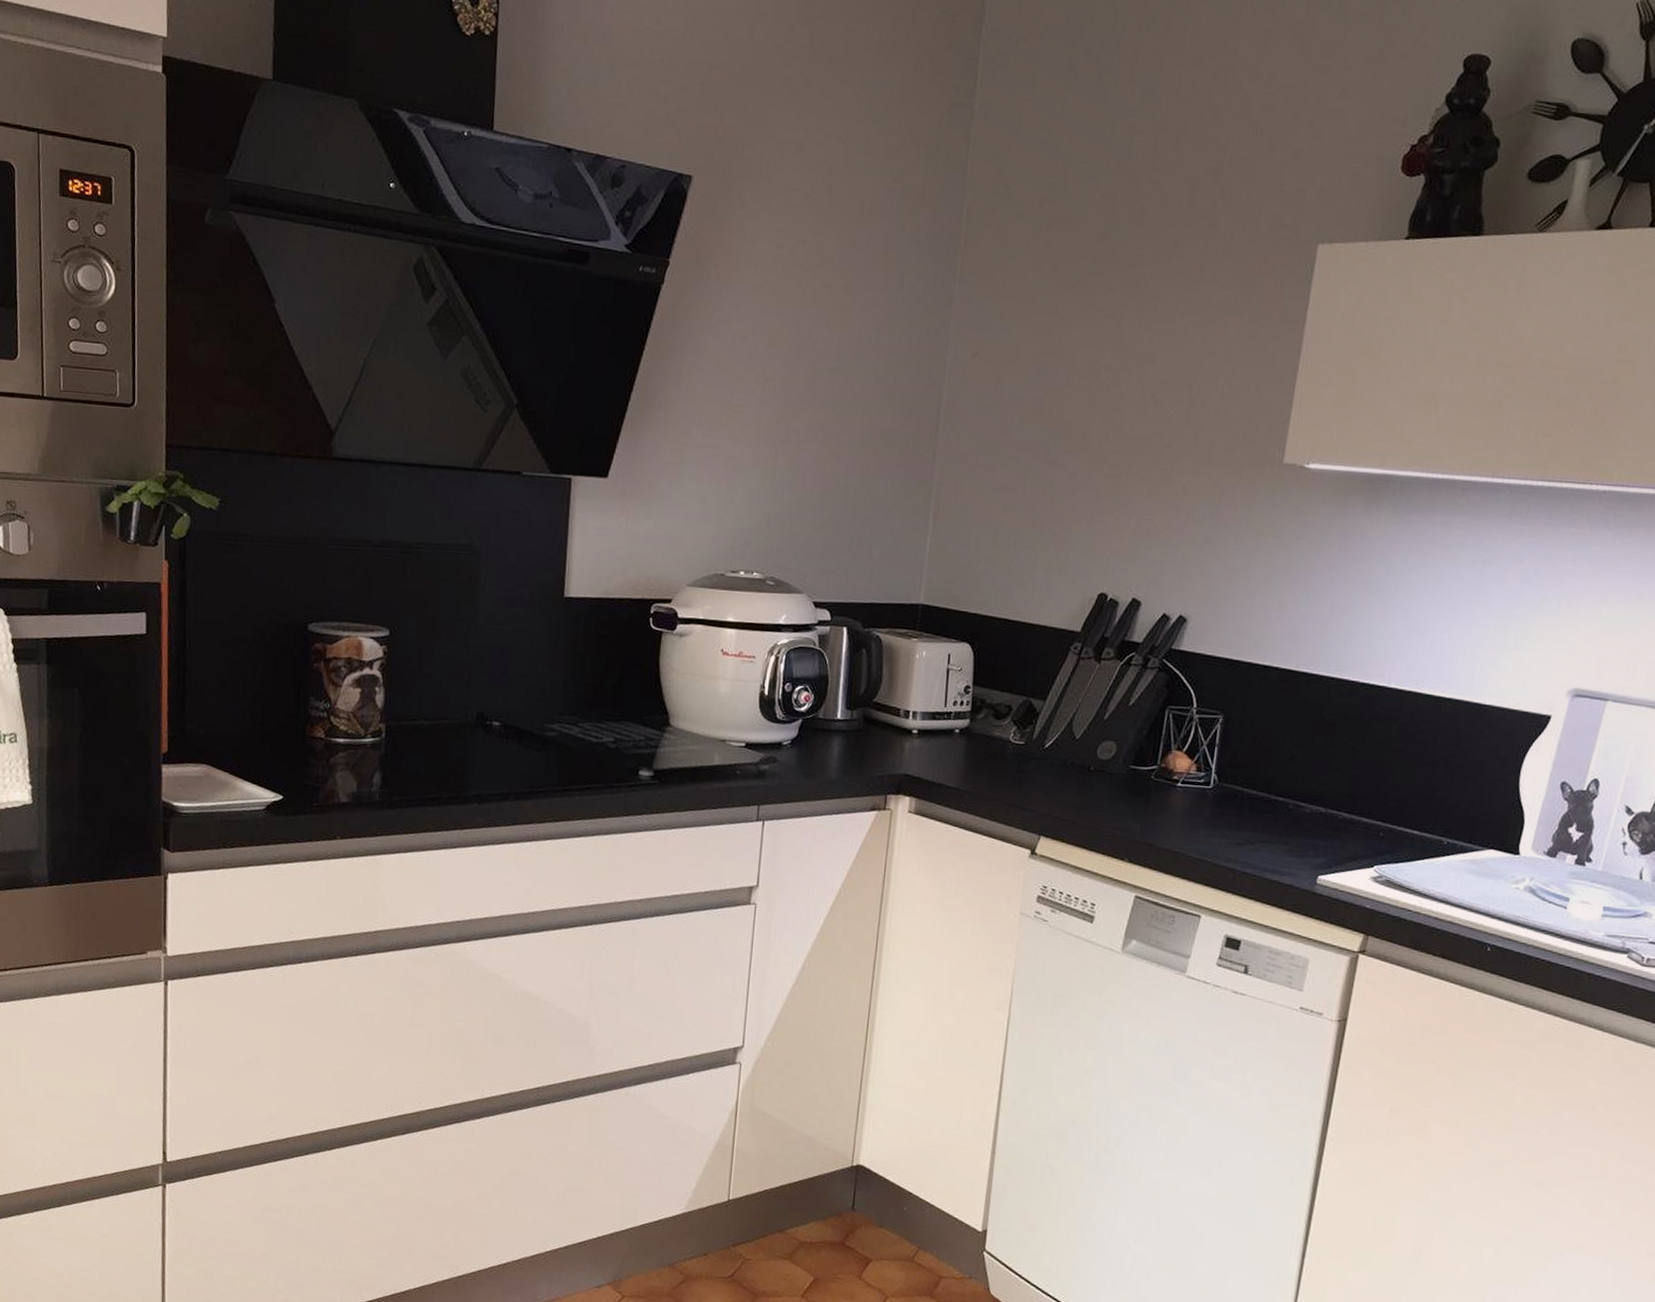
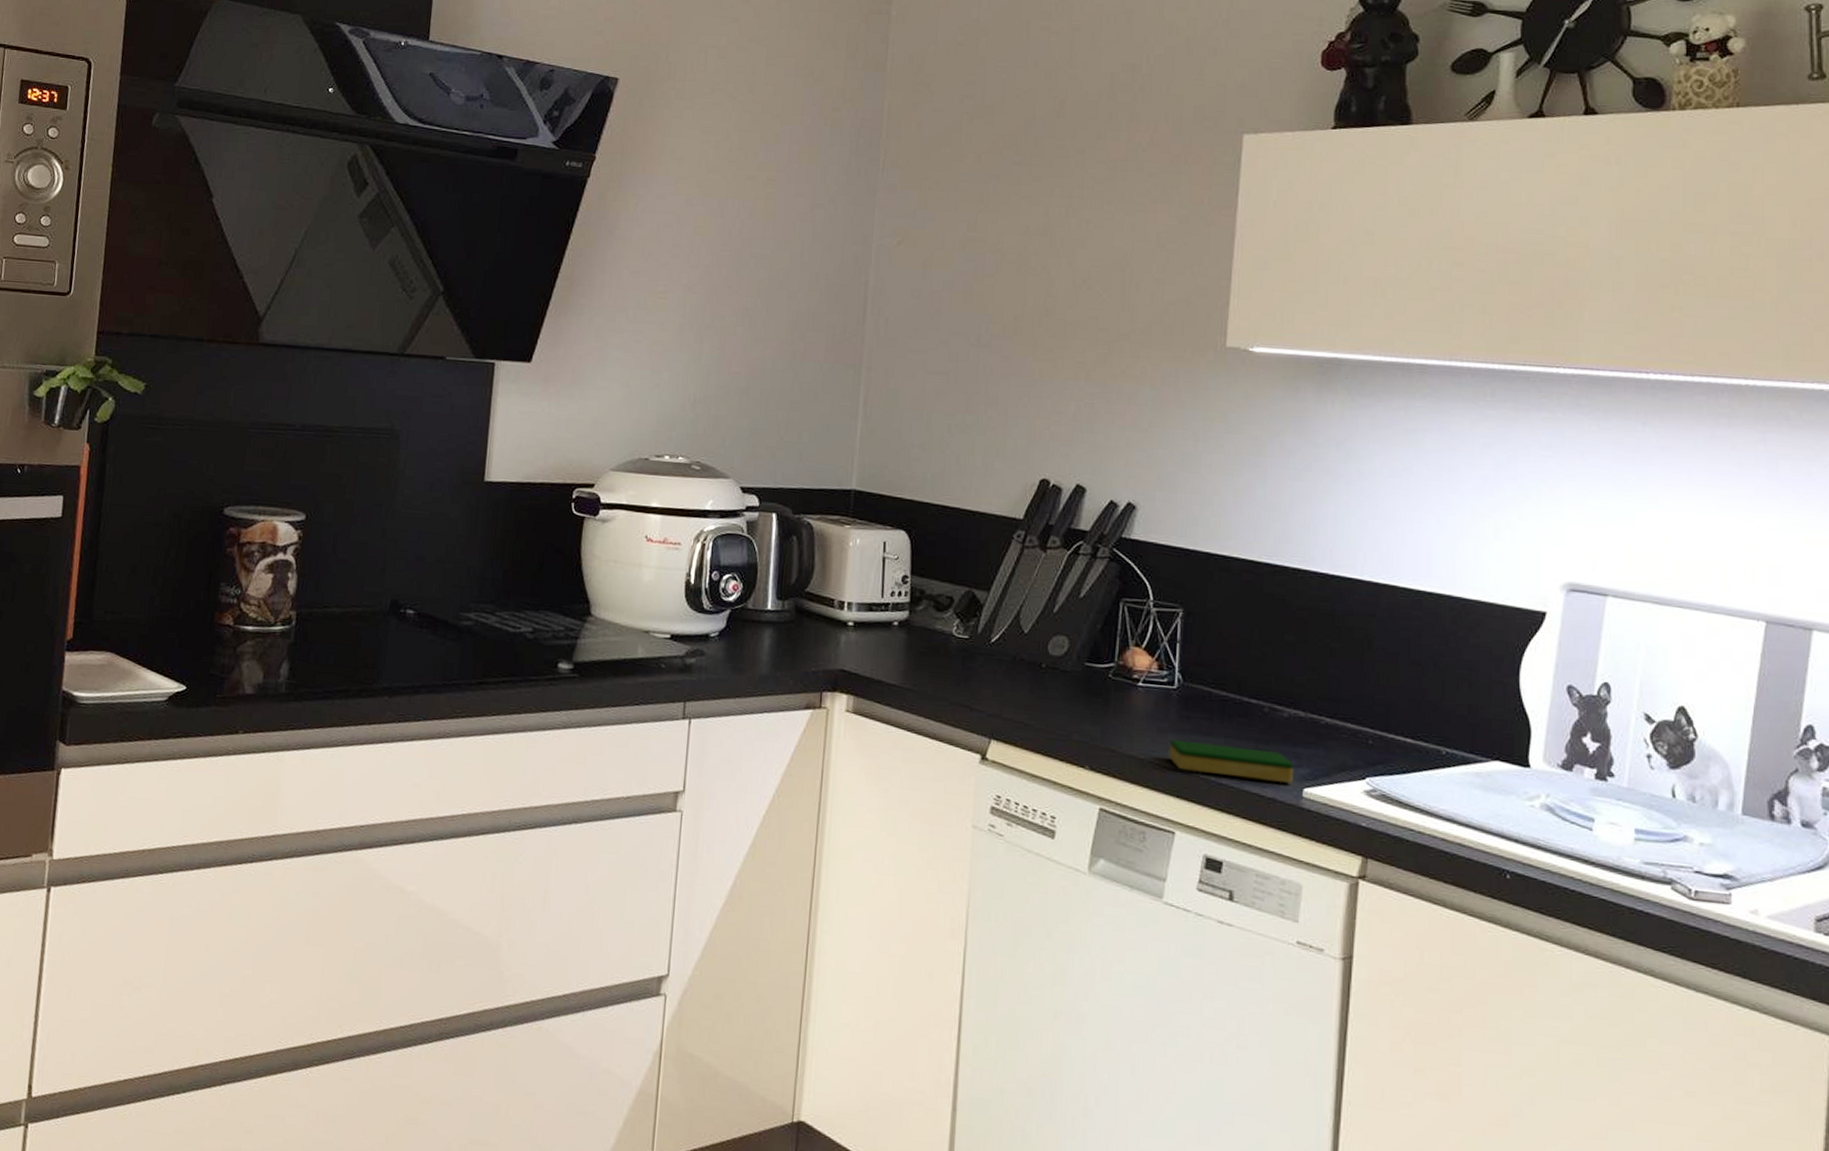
dish sponge: none [1200,833,1312,872] -> present [1168,739,1295,783]

